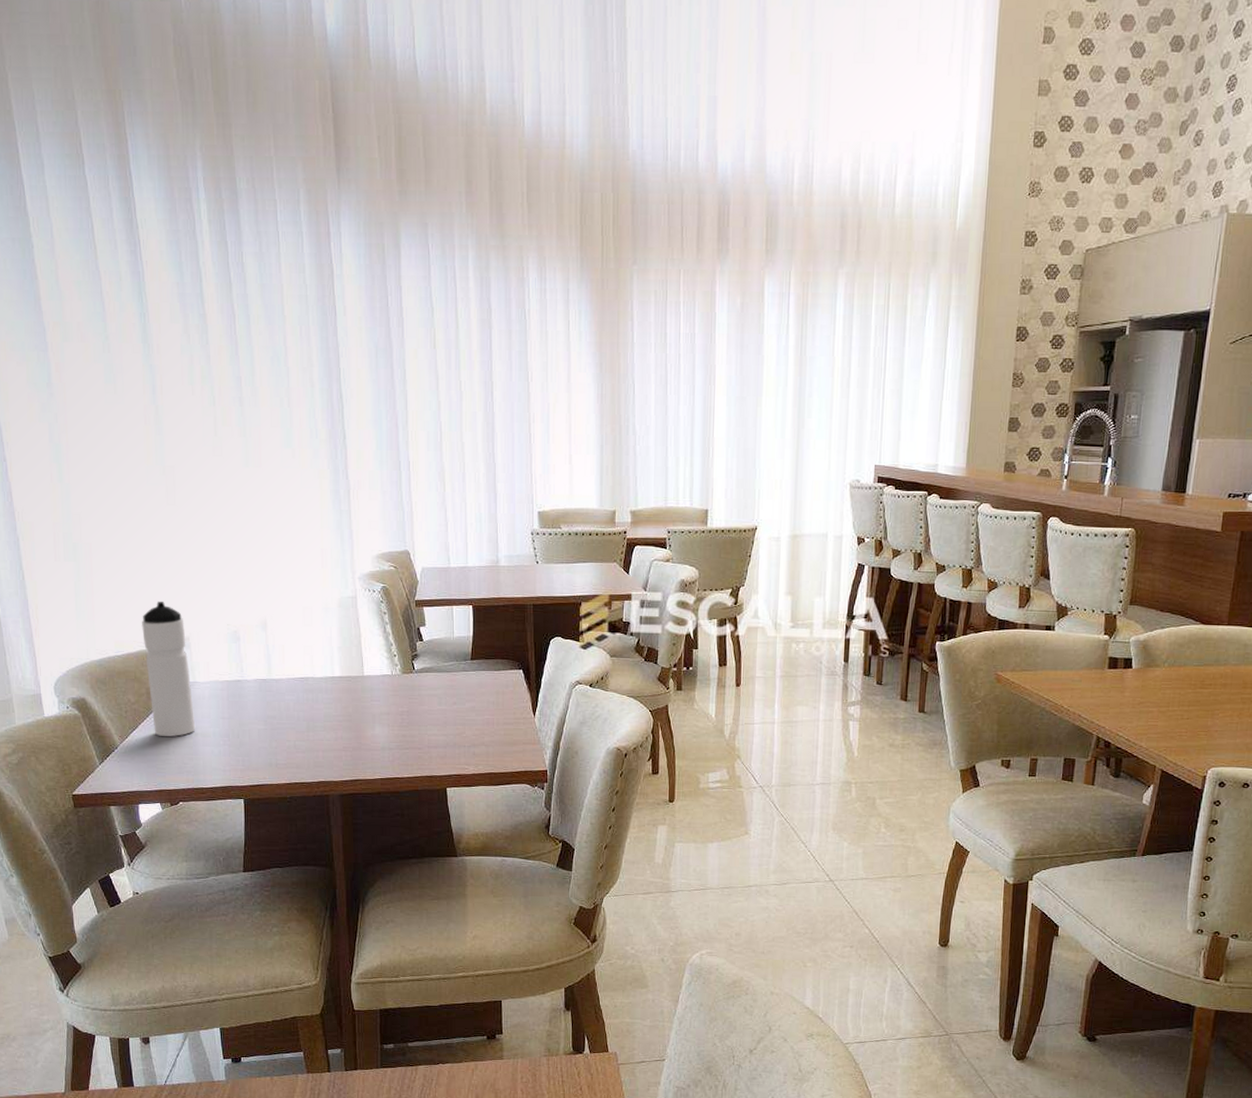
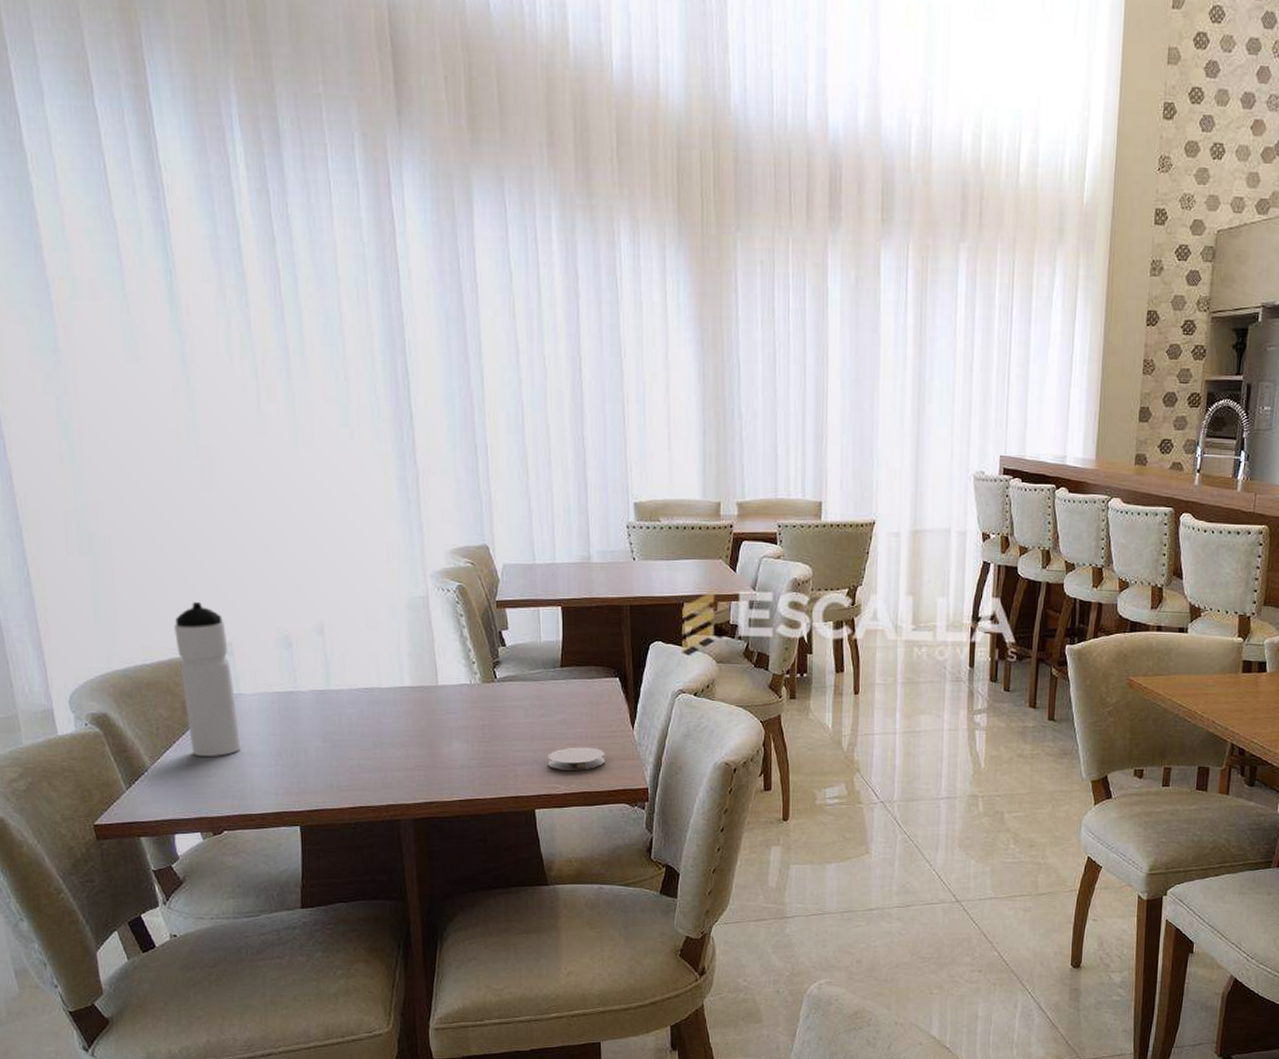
coaster: none [458,732,510,753] -> present [548,747,606,770]

